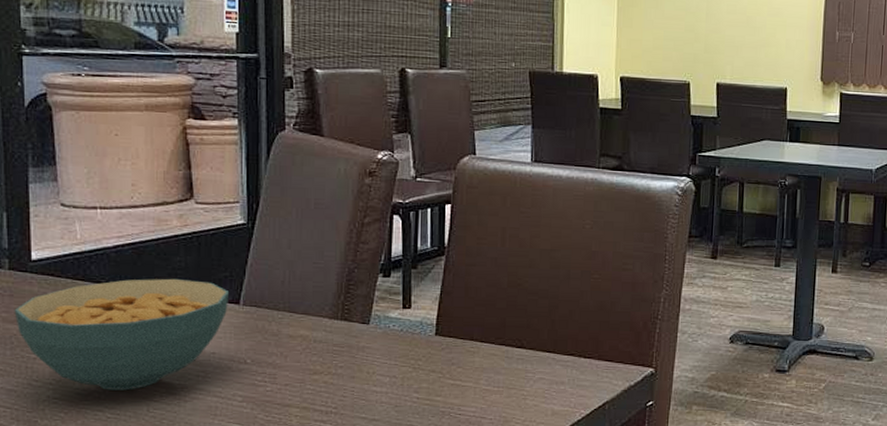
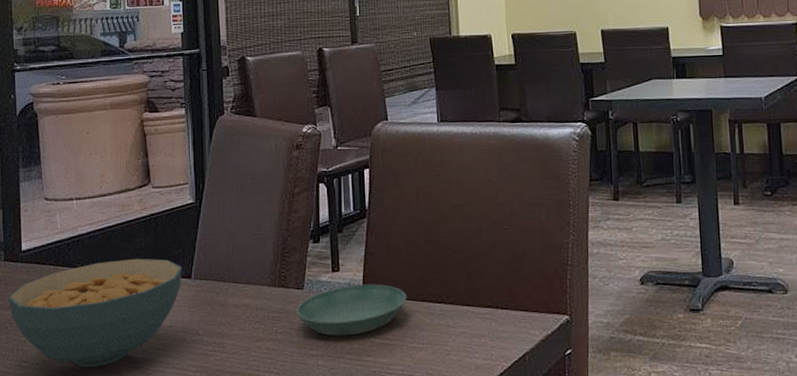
saucer: none [359,323,484,375] -> present [296,284,407,336]

